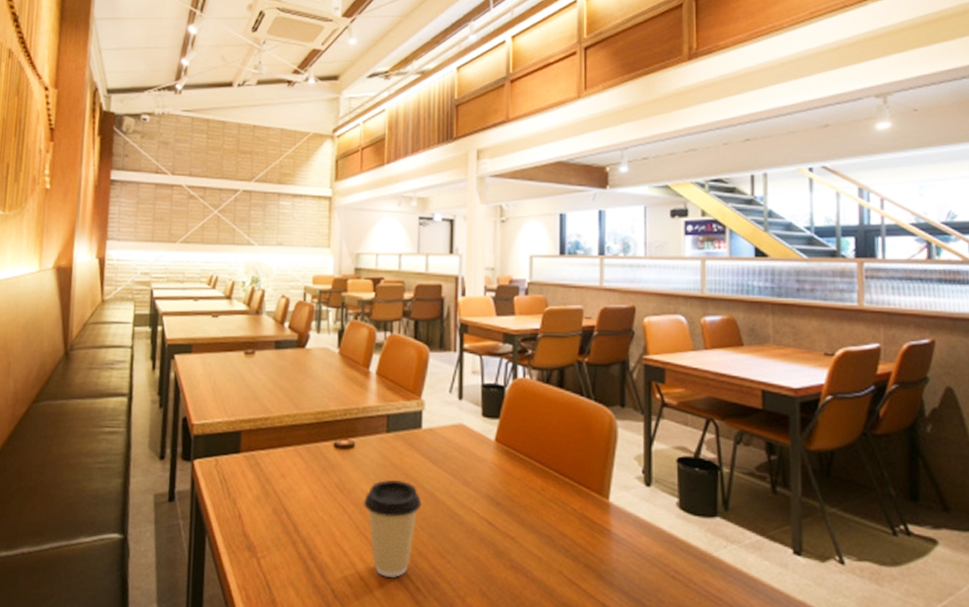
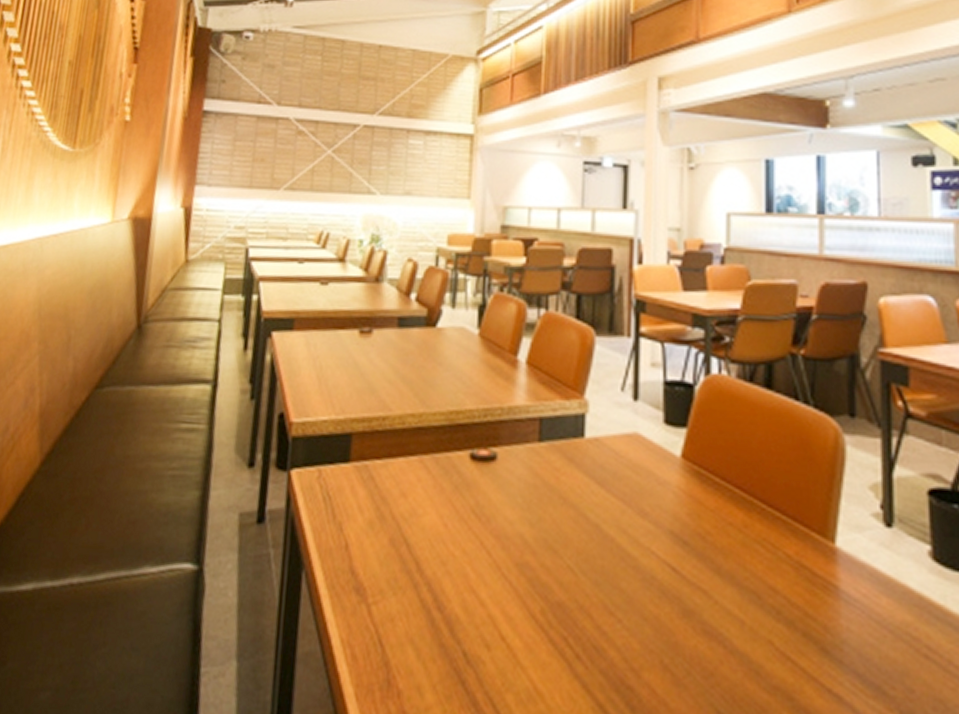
coffee cup: present [363,479,422,579] -> none [506,504,584,641]

